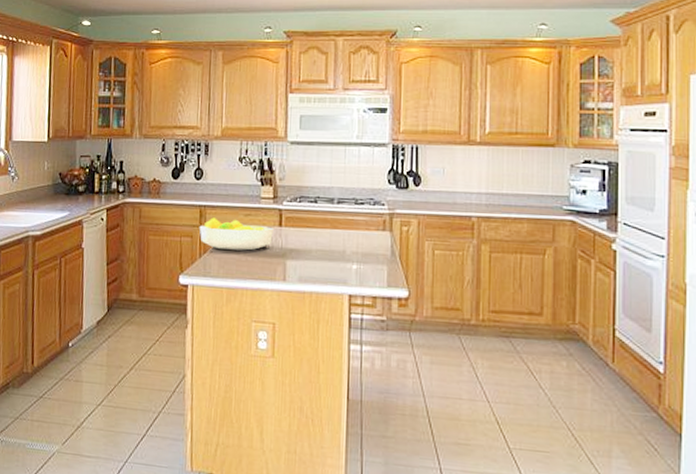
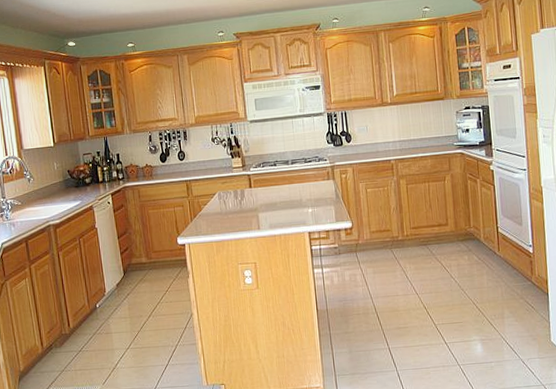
fruit bowl: present [199,217,275,251] -> none [187,187,246,213]

